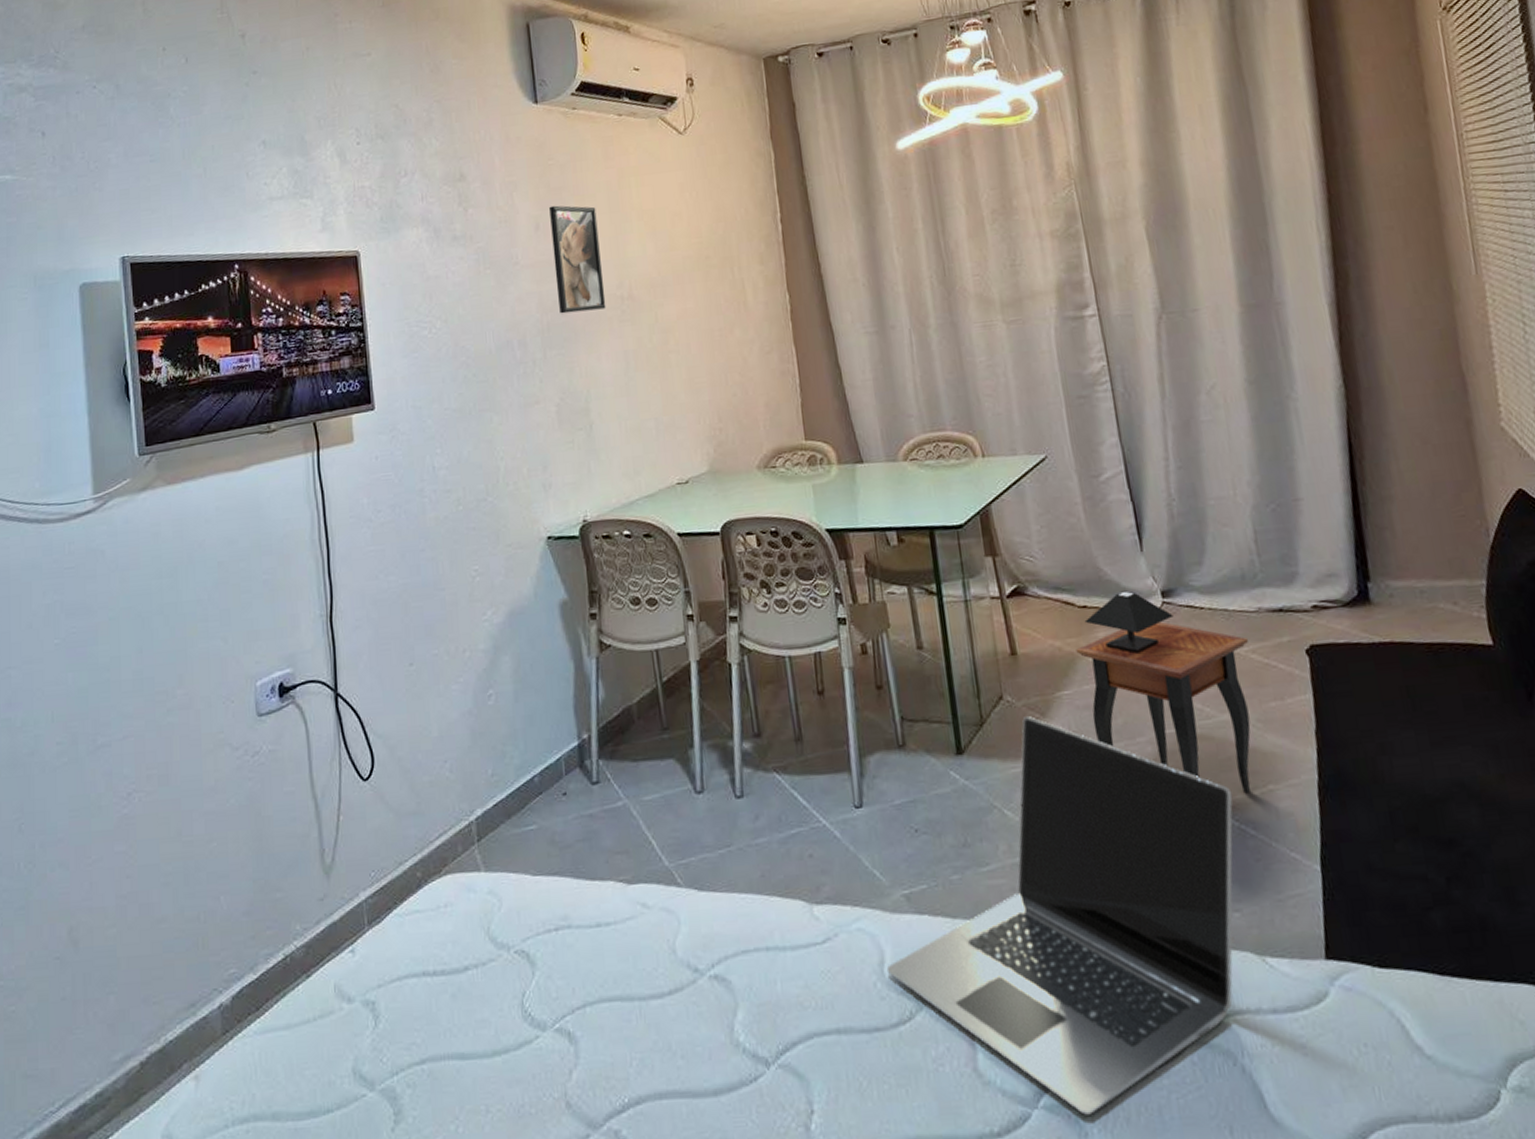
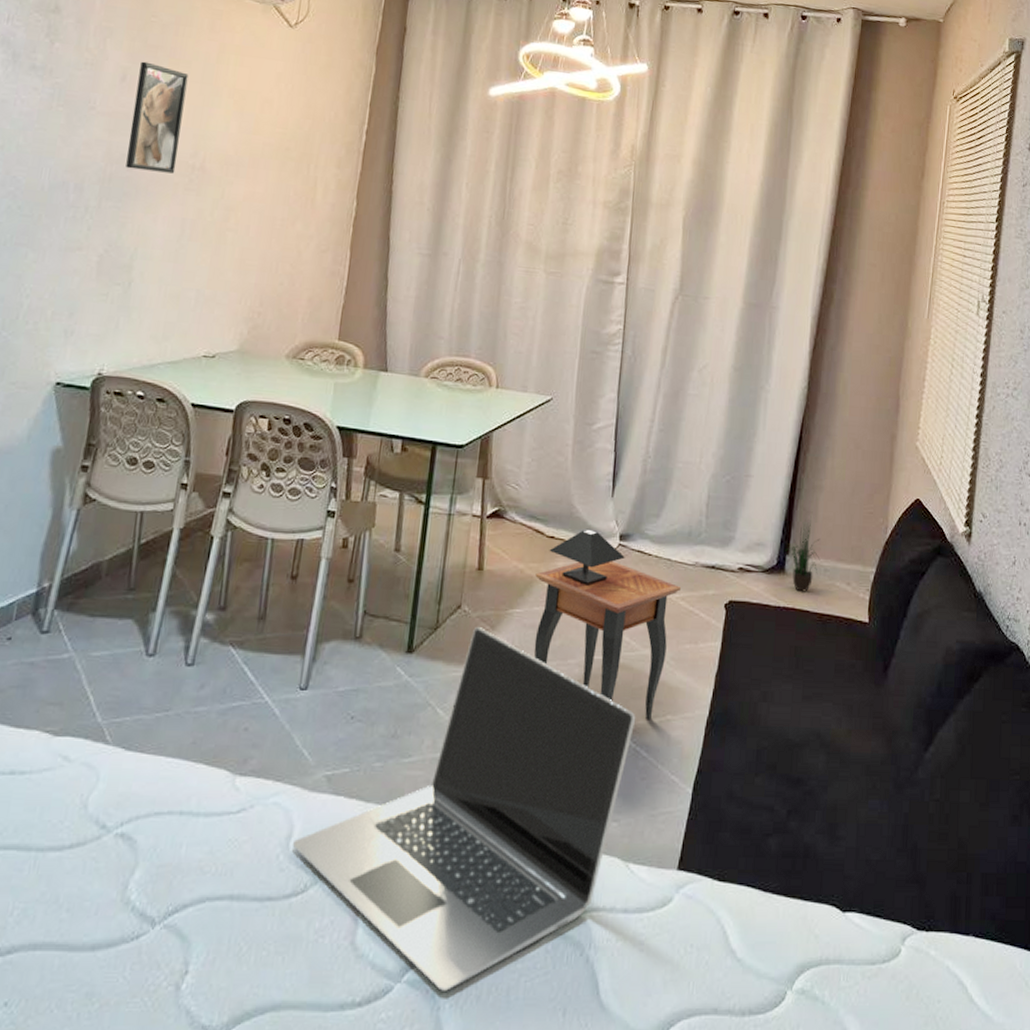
potted plant: none [1364,533,1413,622] -> present [785,517,820,592]

